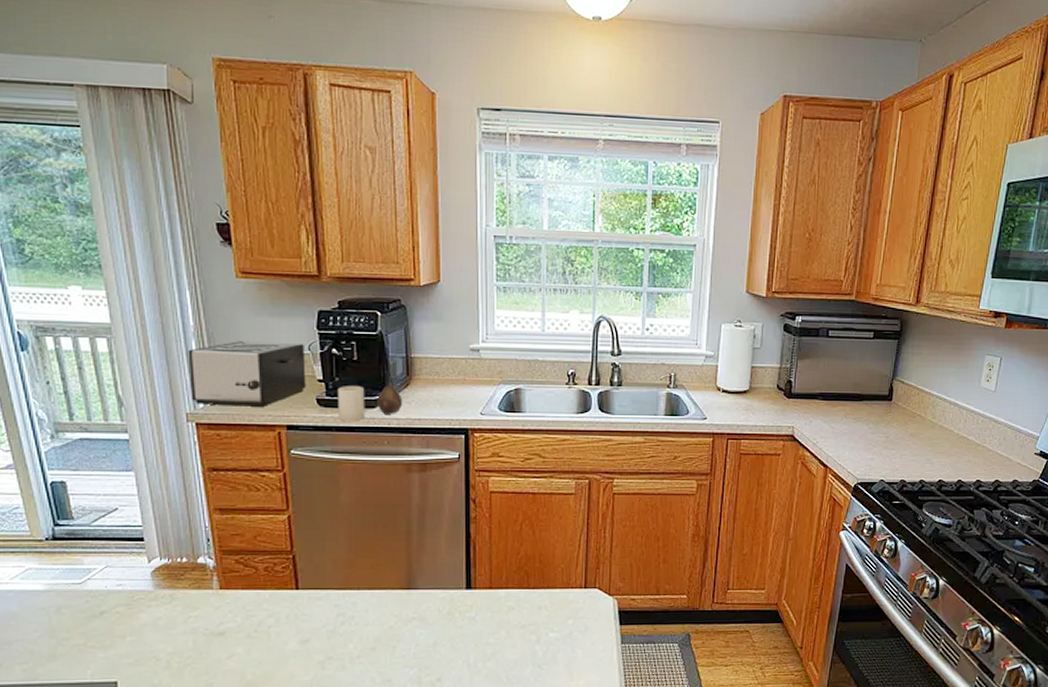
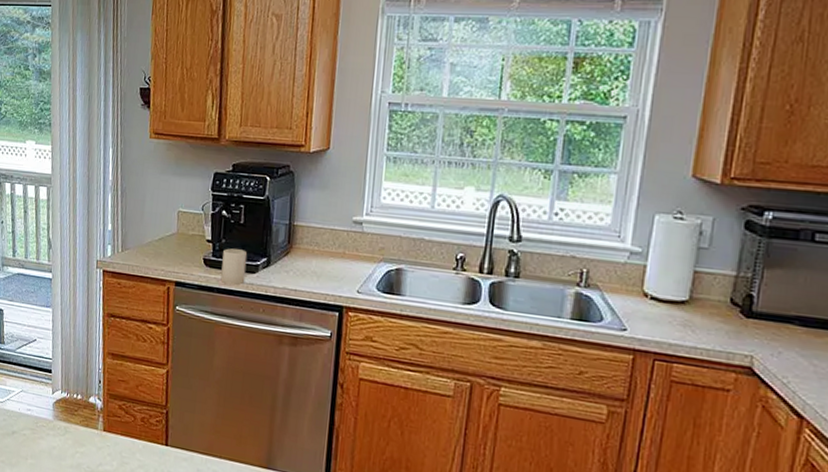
toaster: present [188,341,306,407] -> none [102,197,199,261]
fruit: present [376,384,403,414] -> none [256,250,282,282]

